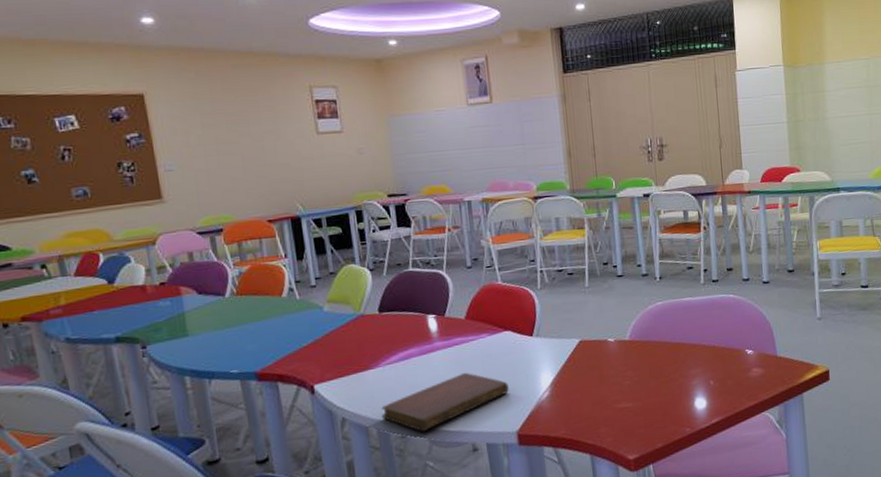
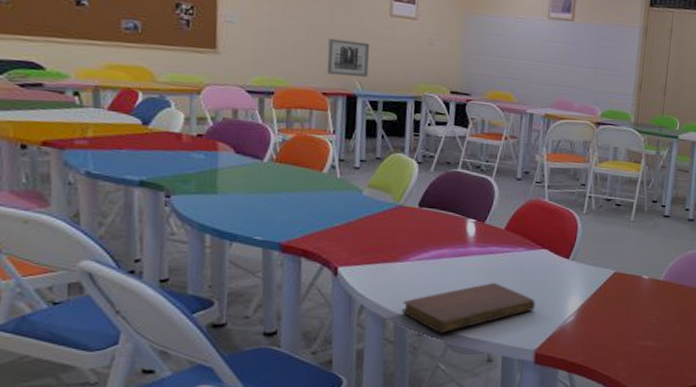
wall art: none [264,164,307,202] -> present [326,38,370,77]

